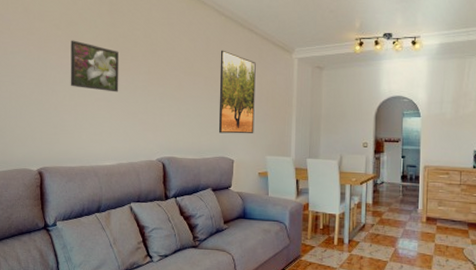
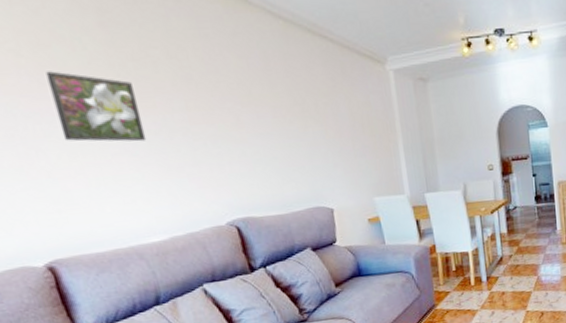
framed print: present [218,50,256,134] -> none [286,67,353,178]

